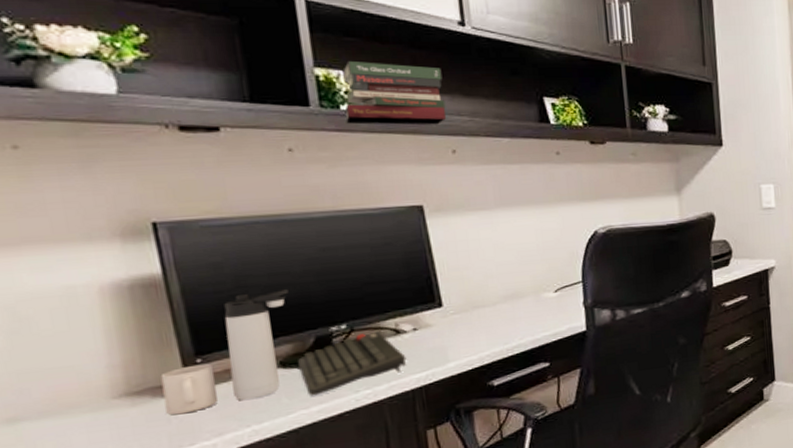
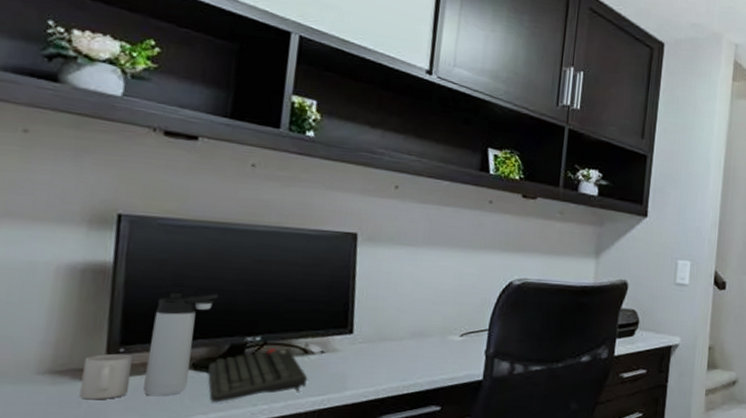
books: present [342,60,447,125] -> none [307,92,403,161]

